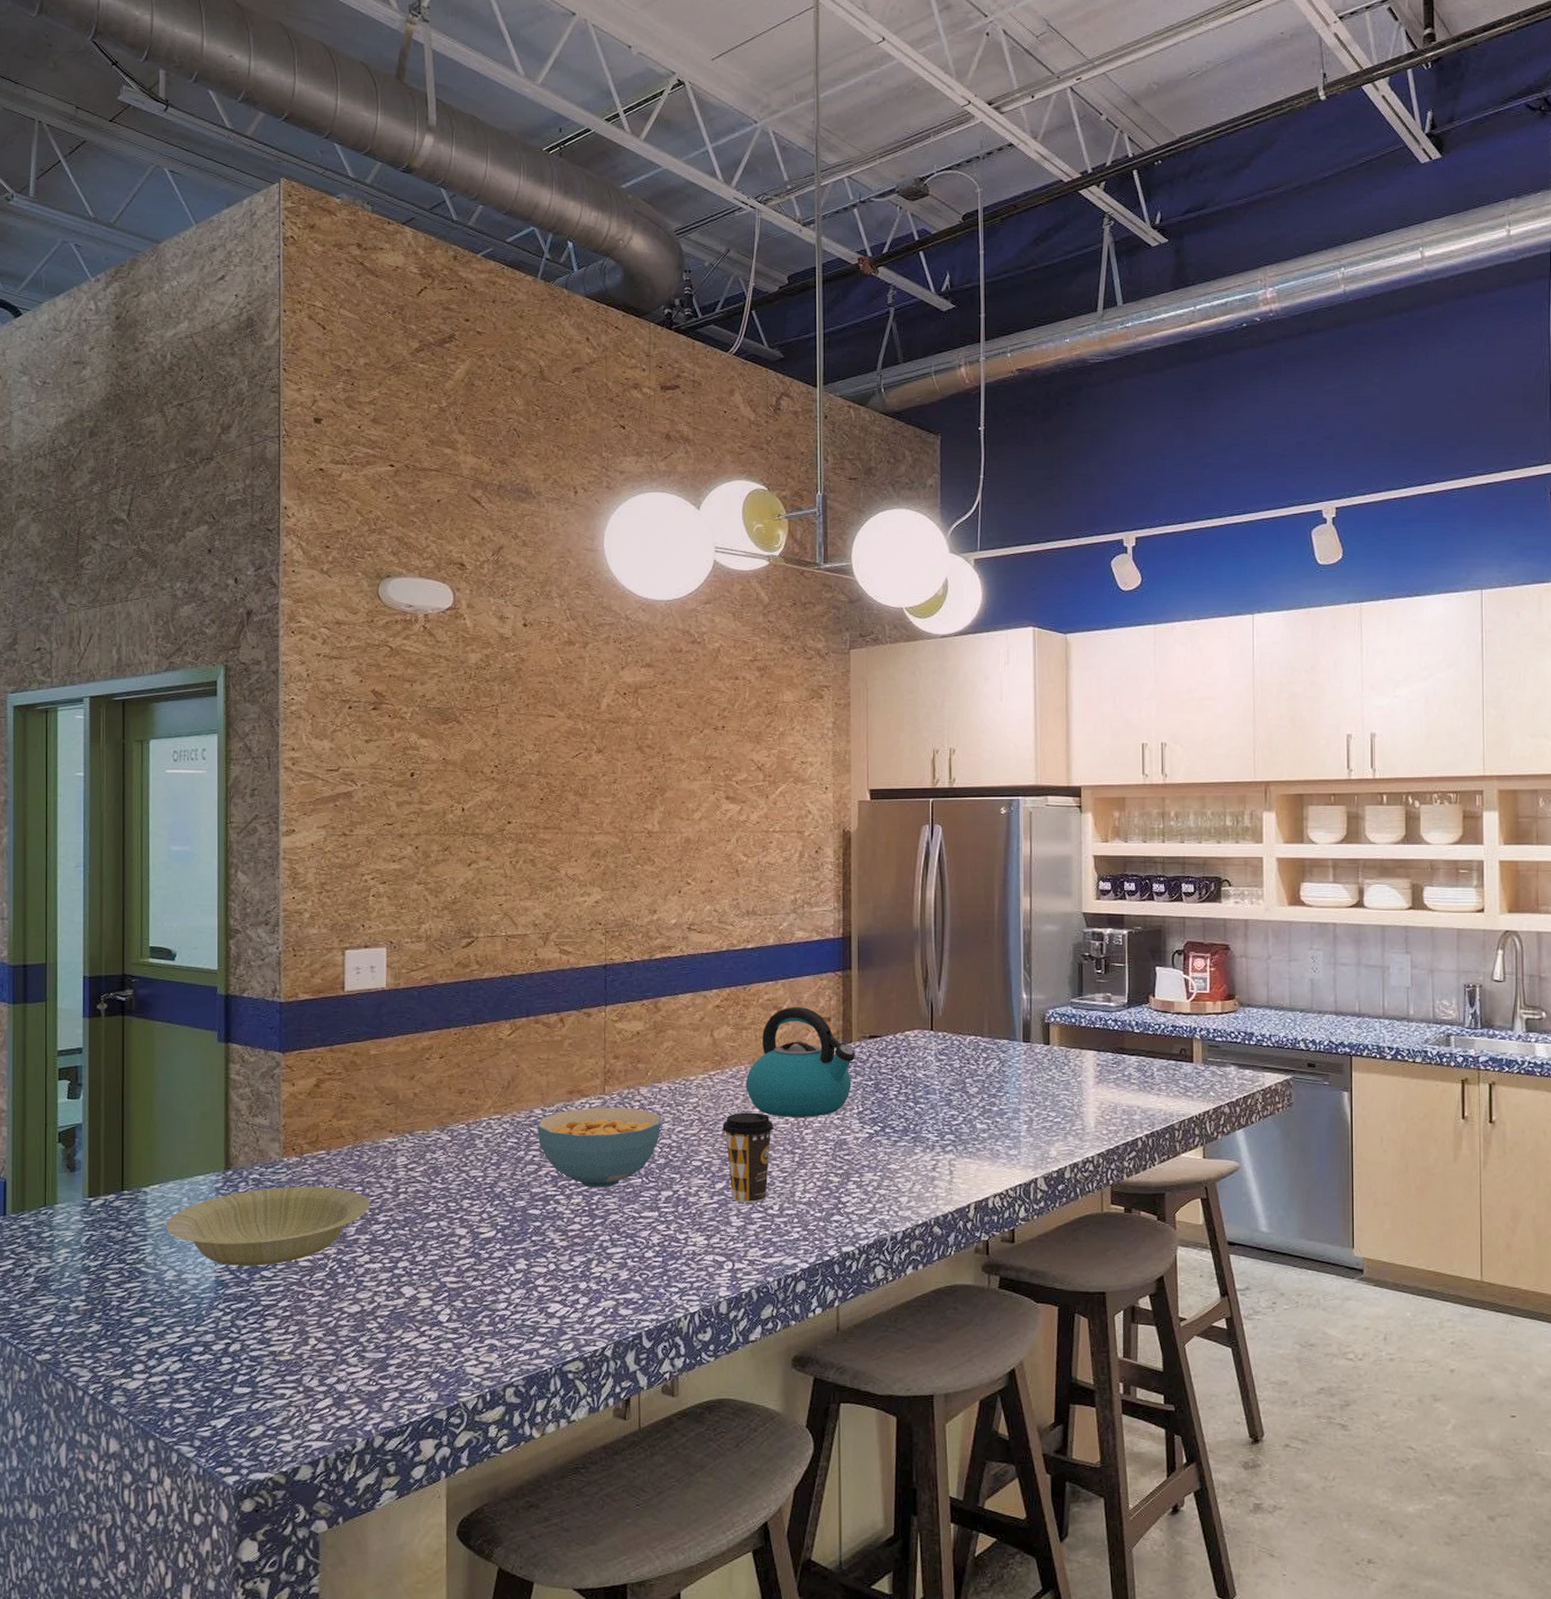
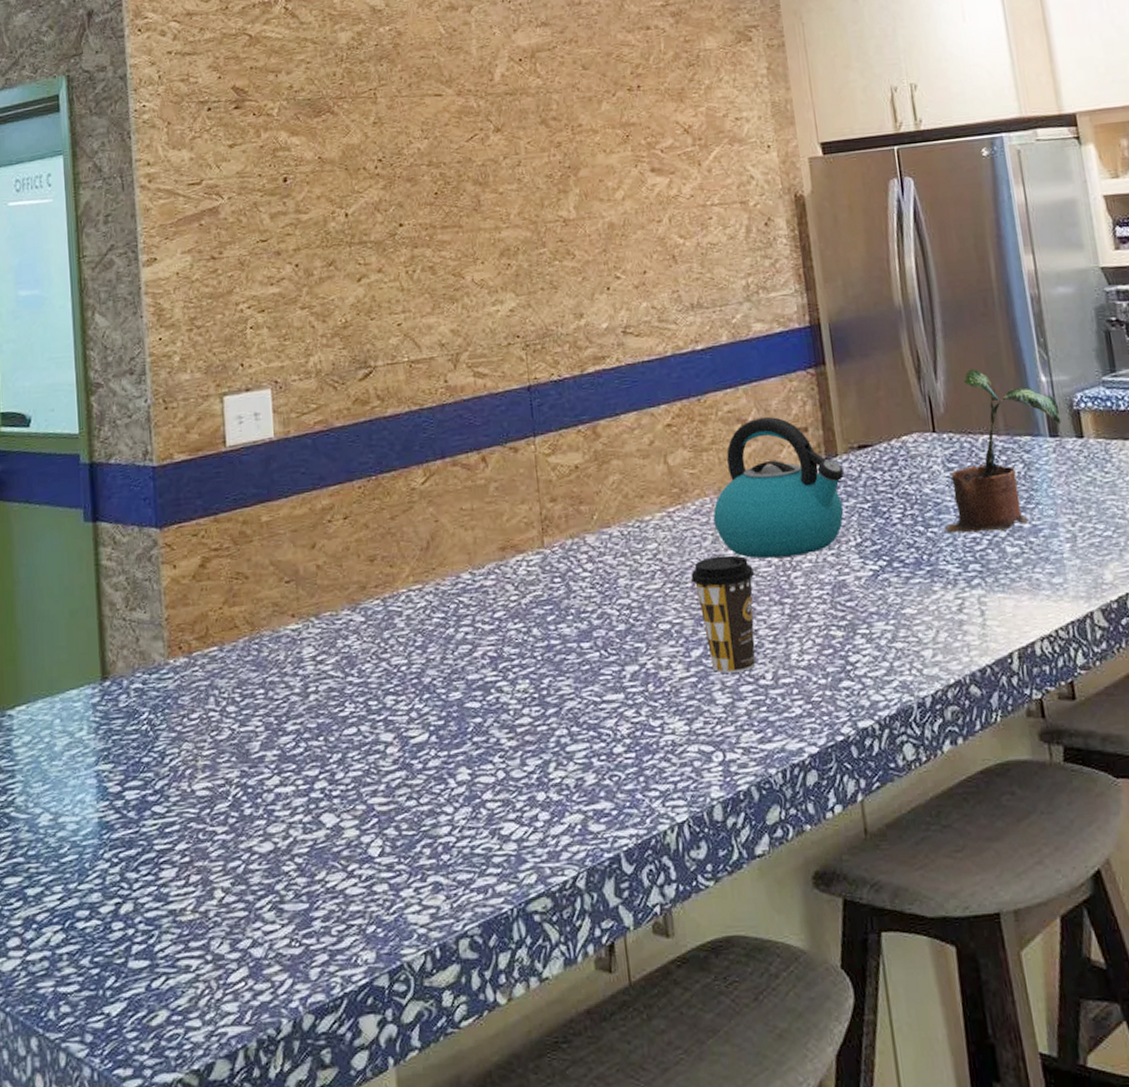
bowl: present [165,1186,370,1266] -> none [36,692,276,802]
cereal bowl: present [537,1107,662,1188] -> none [466,562,616,669]
potted plant: none [929,983,1034,1112] -> present [944,368,1062,533]

